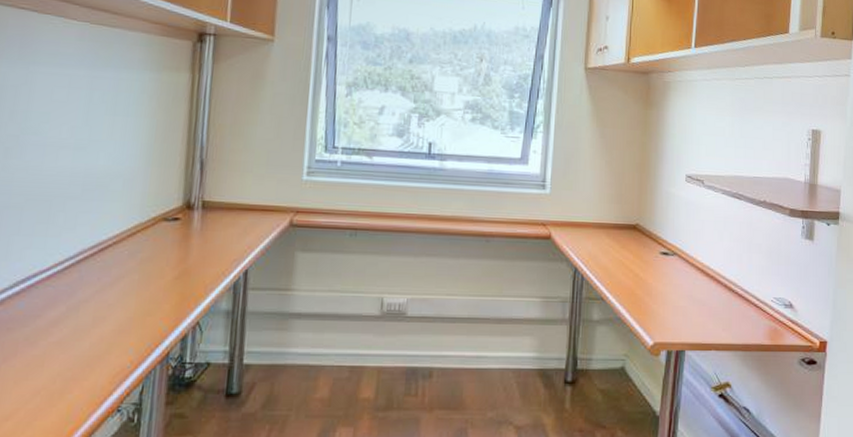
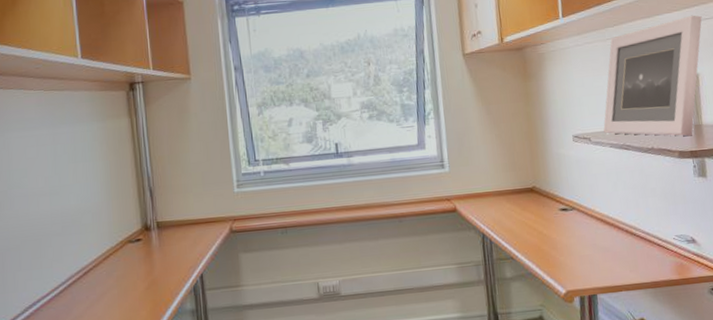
picture frame: none [718,69,833,195] -> present [603,15,702,137]

